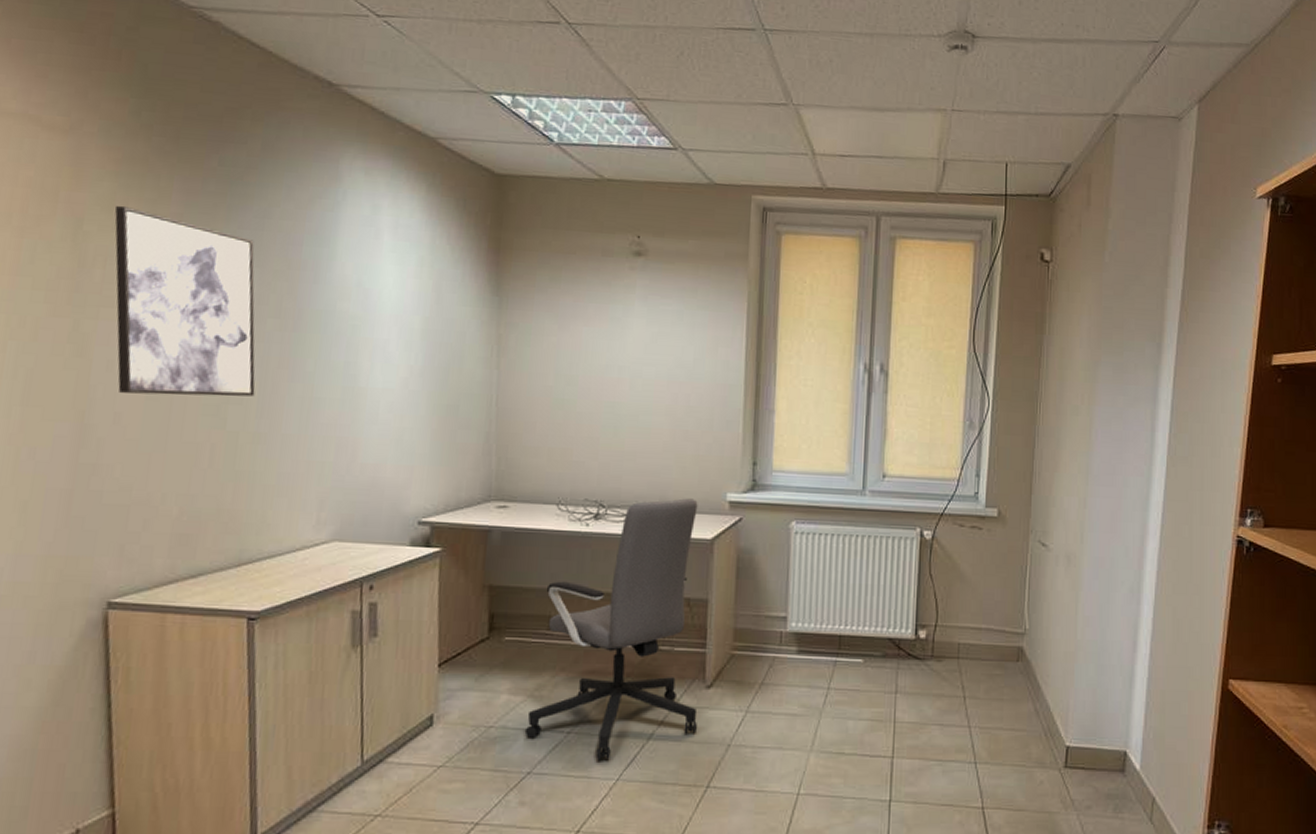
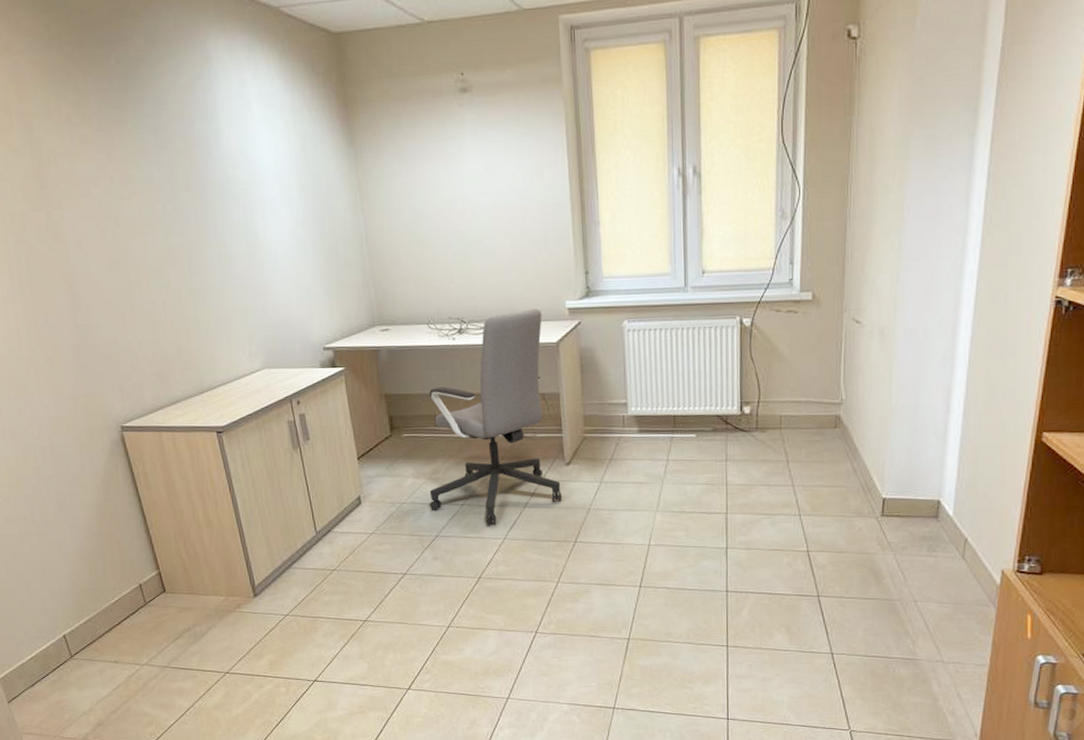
wall art: present [114,206,256,397] -> none [51,111,185,266]

